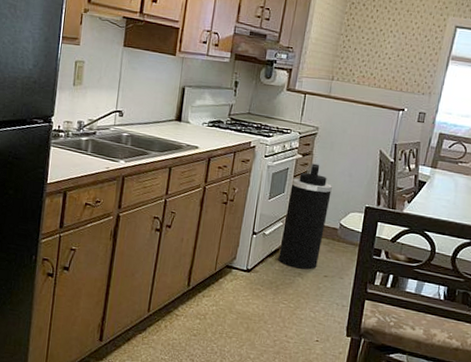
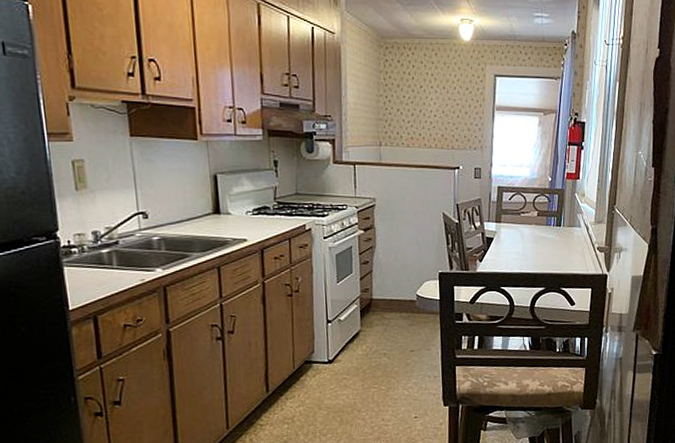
trash can: present [278,163,332,270] -> none [358,237,402,349]

